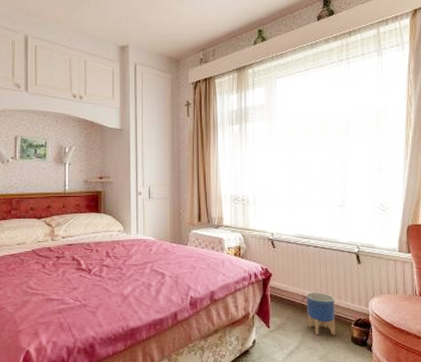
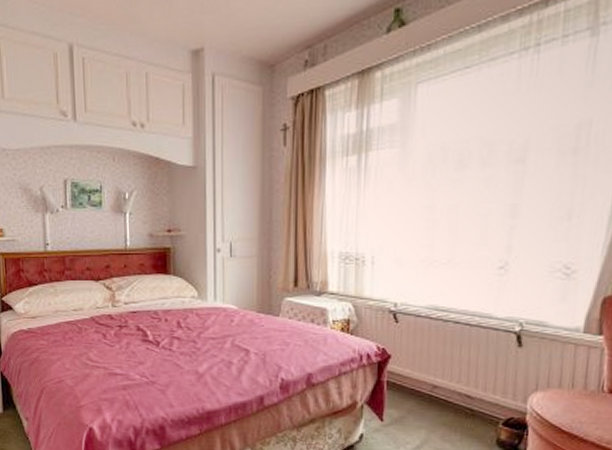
planter: present [306,292,335,336] -> none [435,381,478,436]

